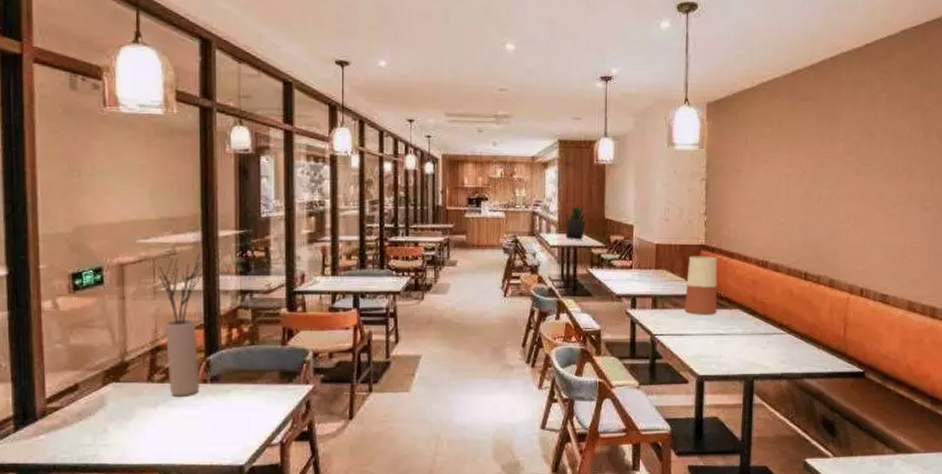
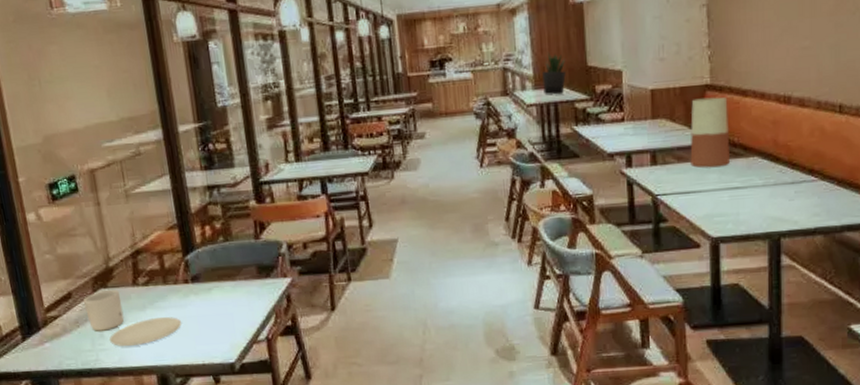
mug: none [91,384,133,426] -> present [84,289,124,331]
plate: none [112,416,195,444] -> present [109,317,182,347]
vase: present [159,252,207,396] -> none [127,150,182,299]

